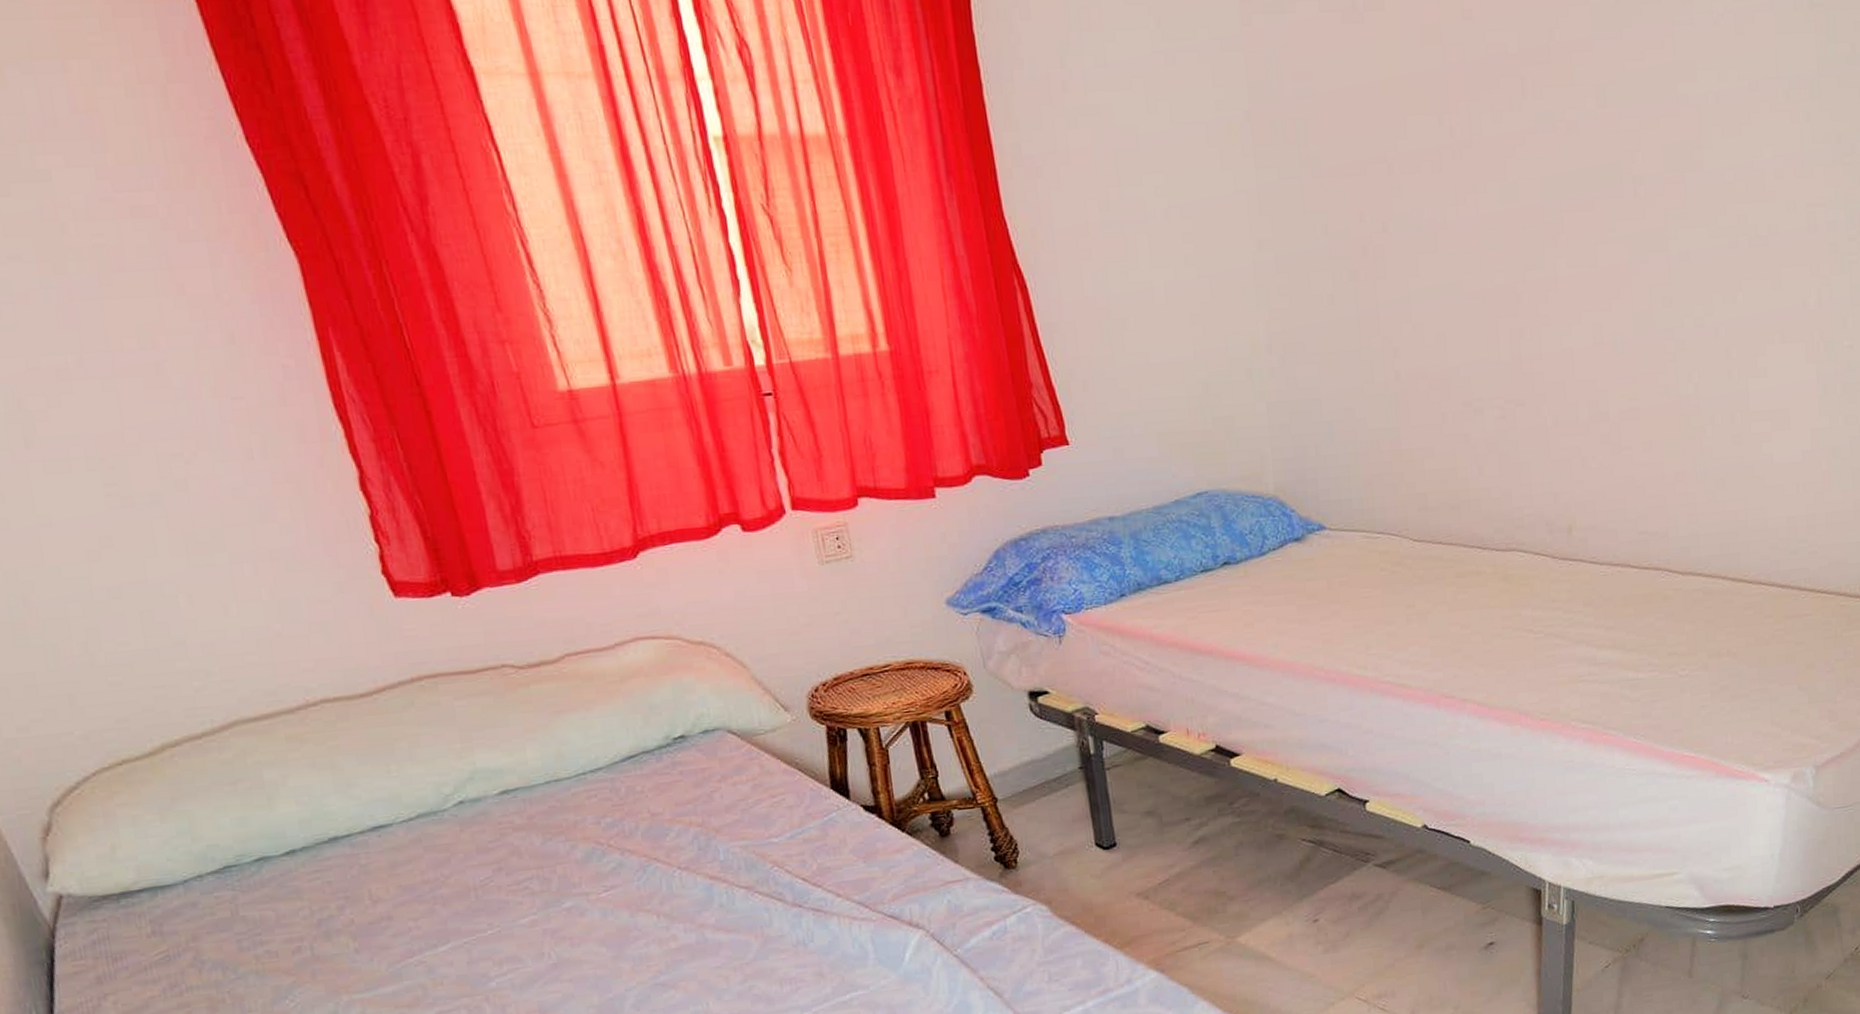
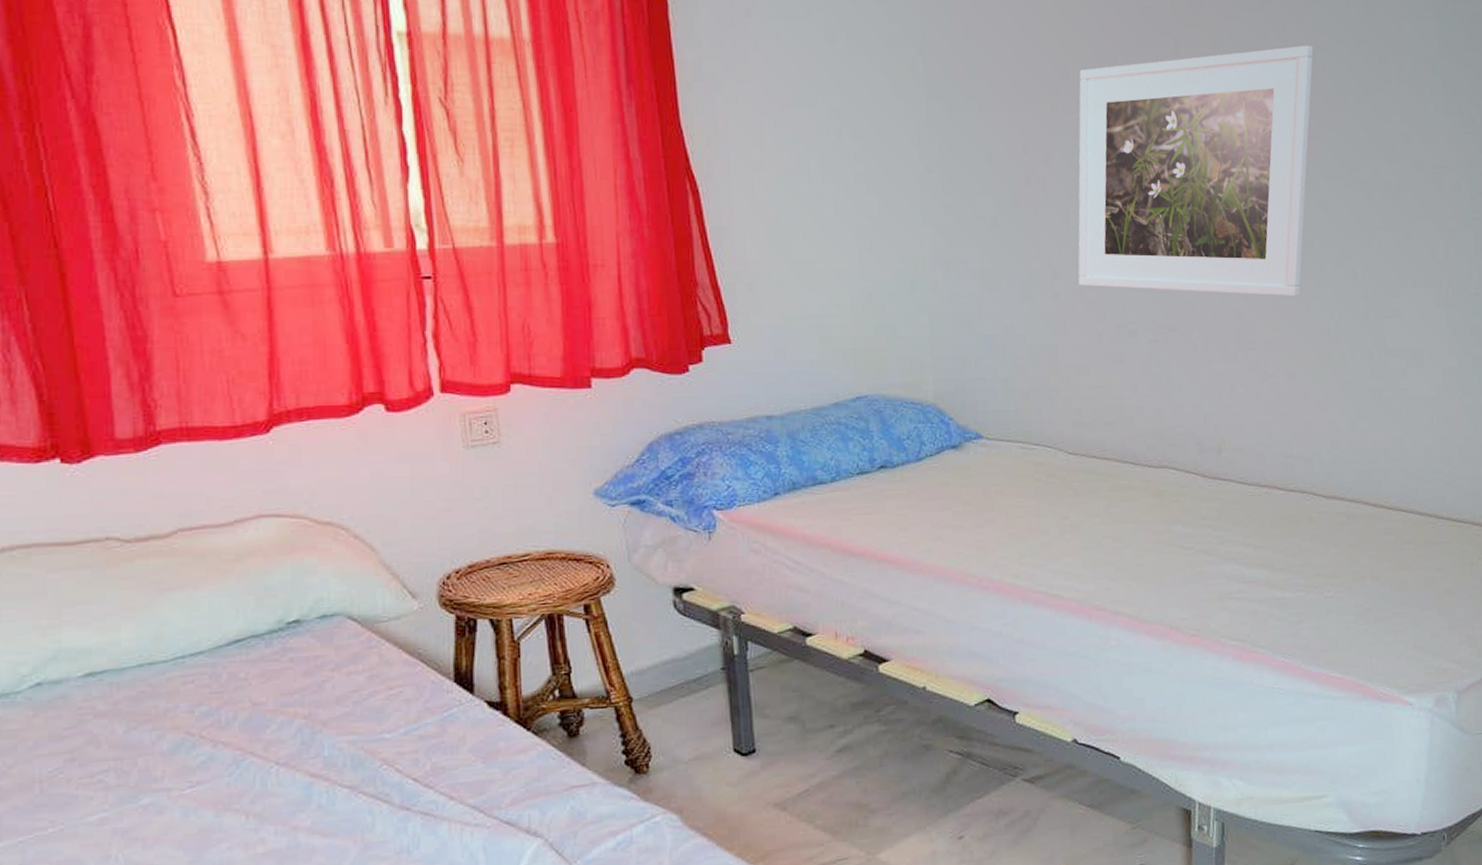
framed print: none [1417,74,1676,364] -> present [1078,45,1314,297]

